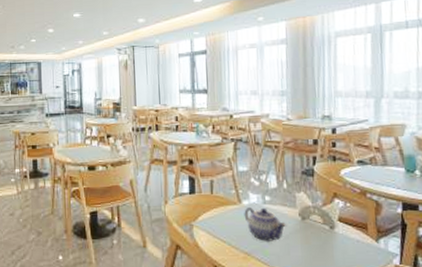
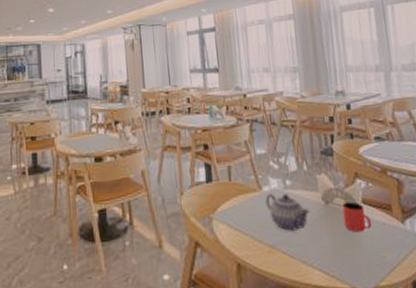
cup: none [318,219,345,247] -> present [342,201,372,233]

